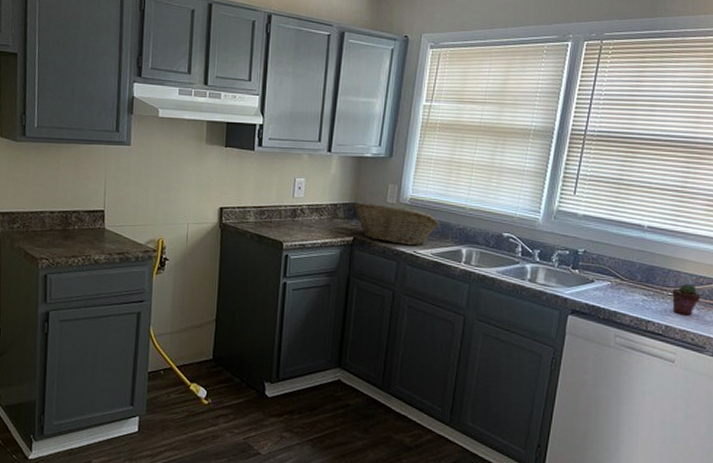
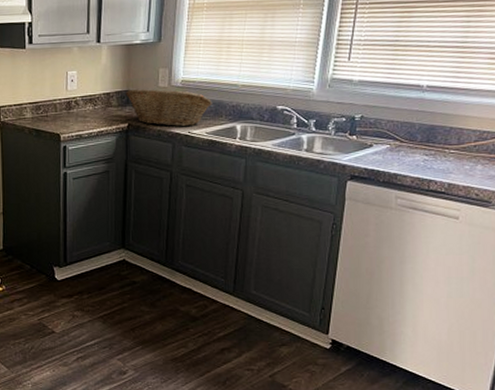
potted succulent: present [672,283,701,316] -> none [454,139,485,172]

